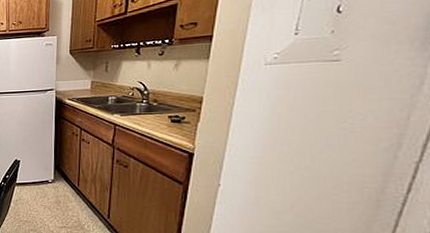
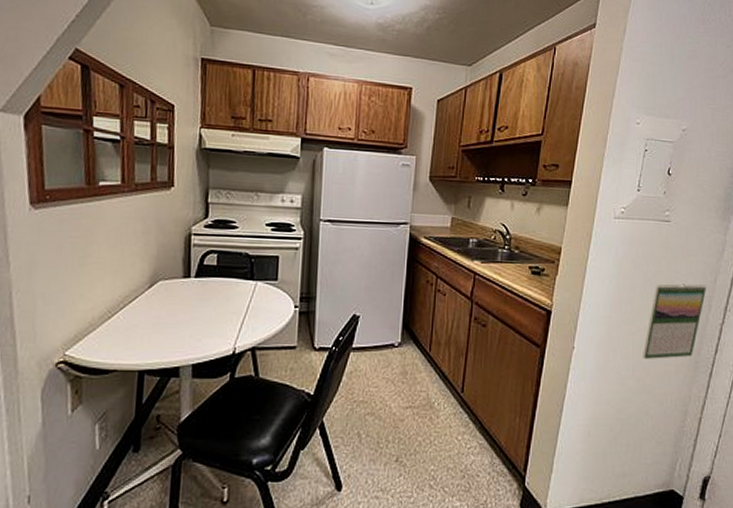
calendar: none [304,121,394,197] -> present [643,282,706,359]

